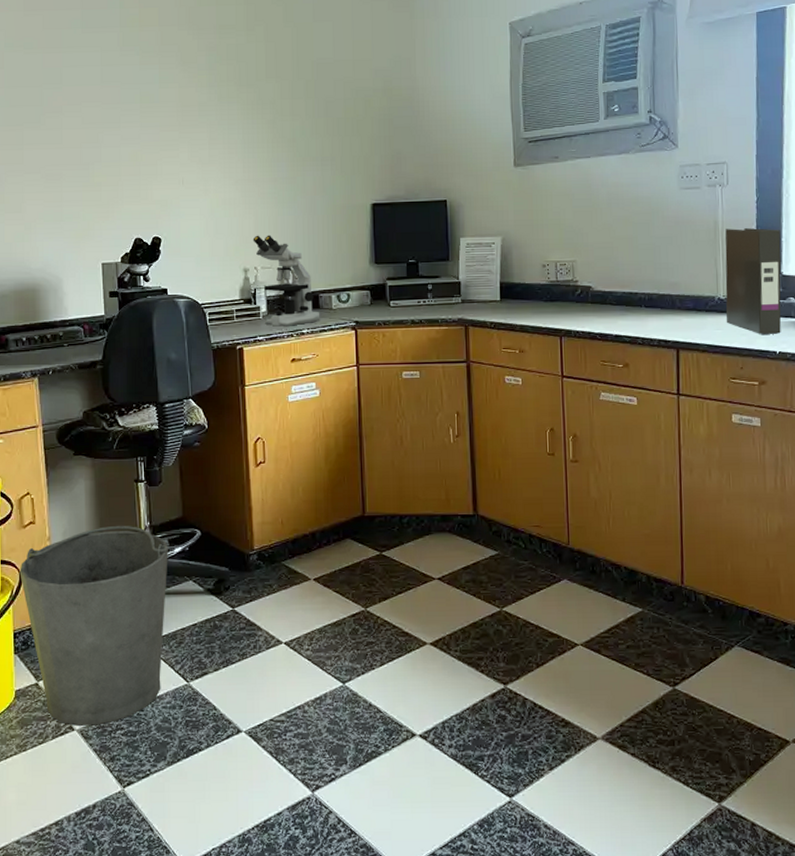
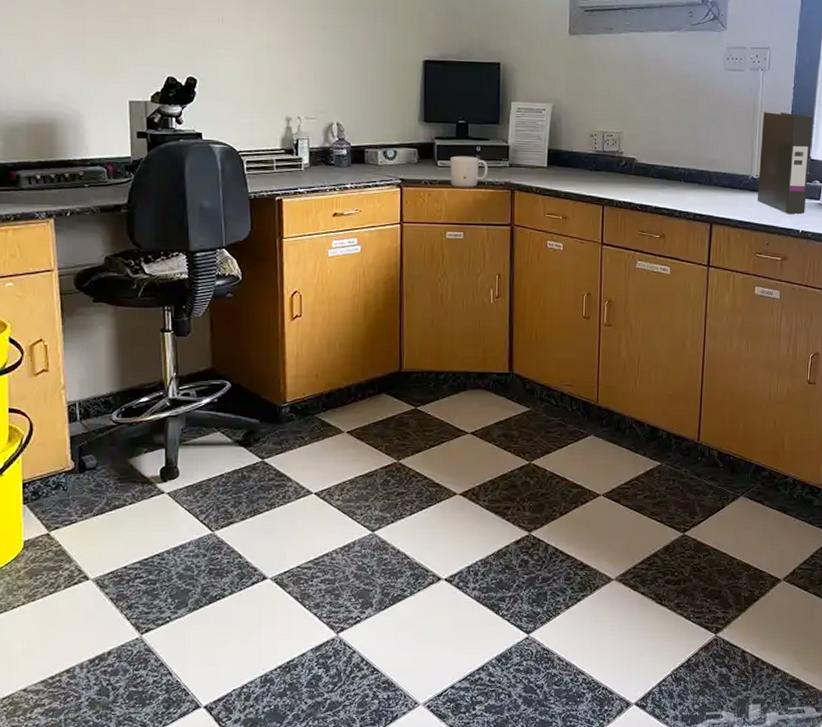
bucket: present [19,526,168,726] -> none [30,376,196,575]
microscope: present [253,235,320,327] -> none [297,83,365,180]
mug: none [403,294,441,327] -> present [450,155,489,188]

